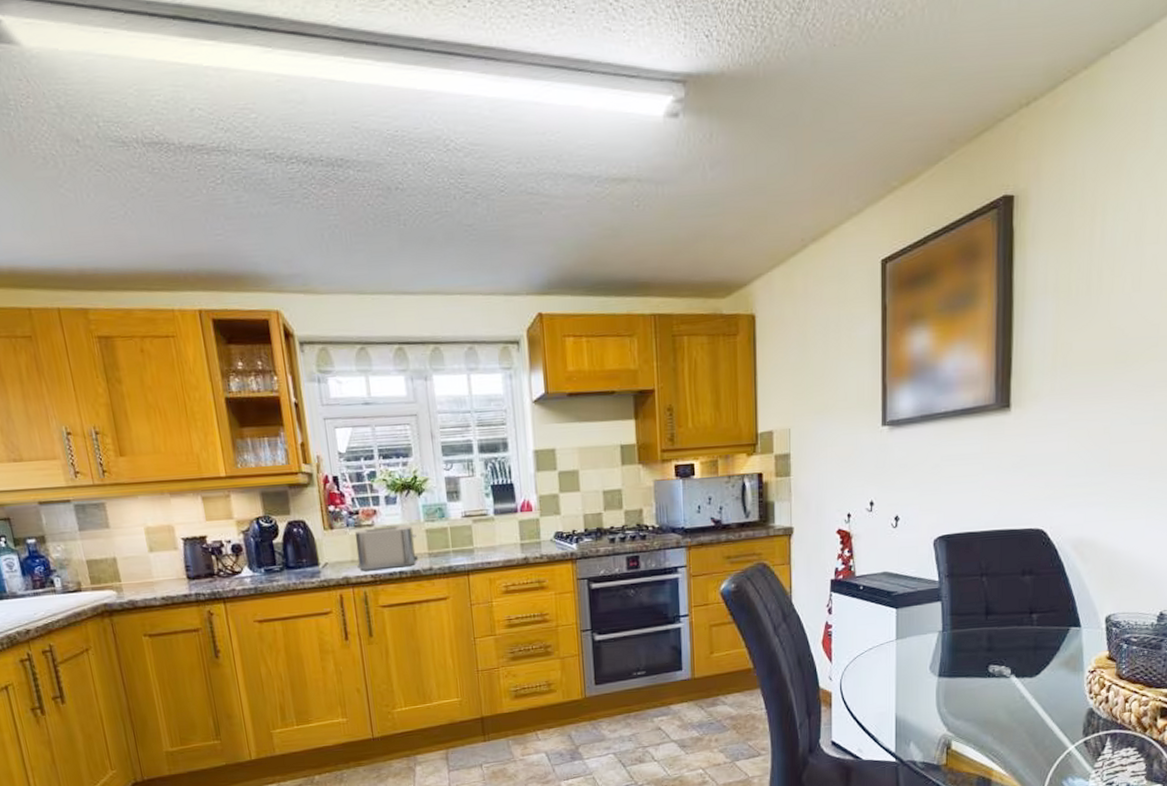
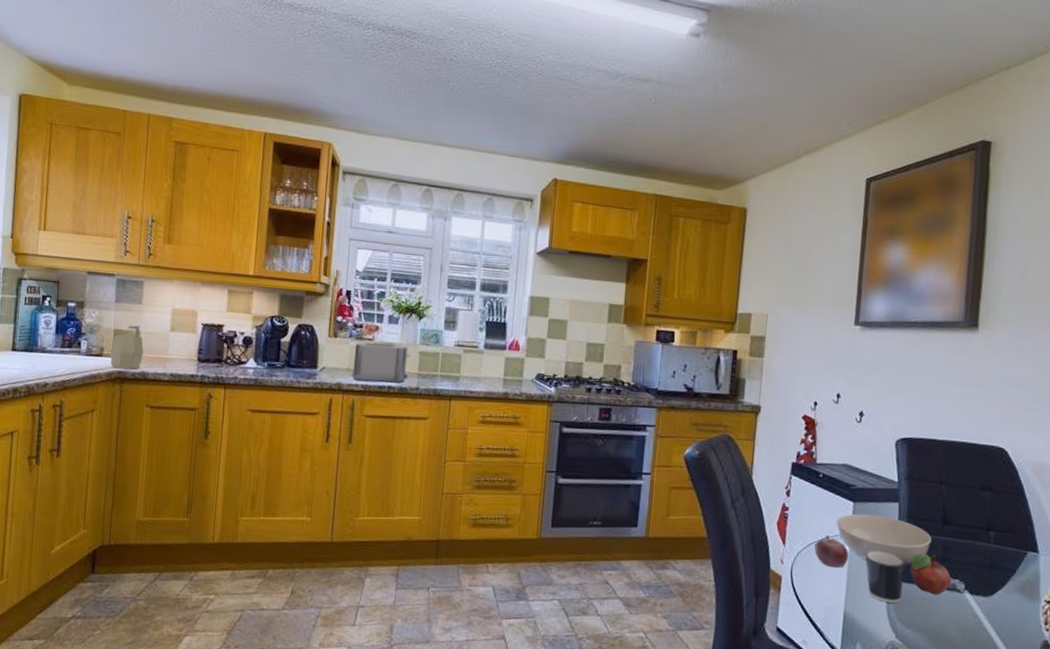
soap dispenser: none [88,552,127,602] -> present [110,325,144,370]
fruit: none [861,645,895,676] -> present [814,535,849,569]
bowl: none [880,617,976,663] -> present [836,513,932,567]
mug: none [911,651,951,700] -> present [865,550,905,603]
fruit: none [956,646,998,685] -> present [909,553,952,595]

